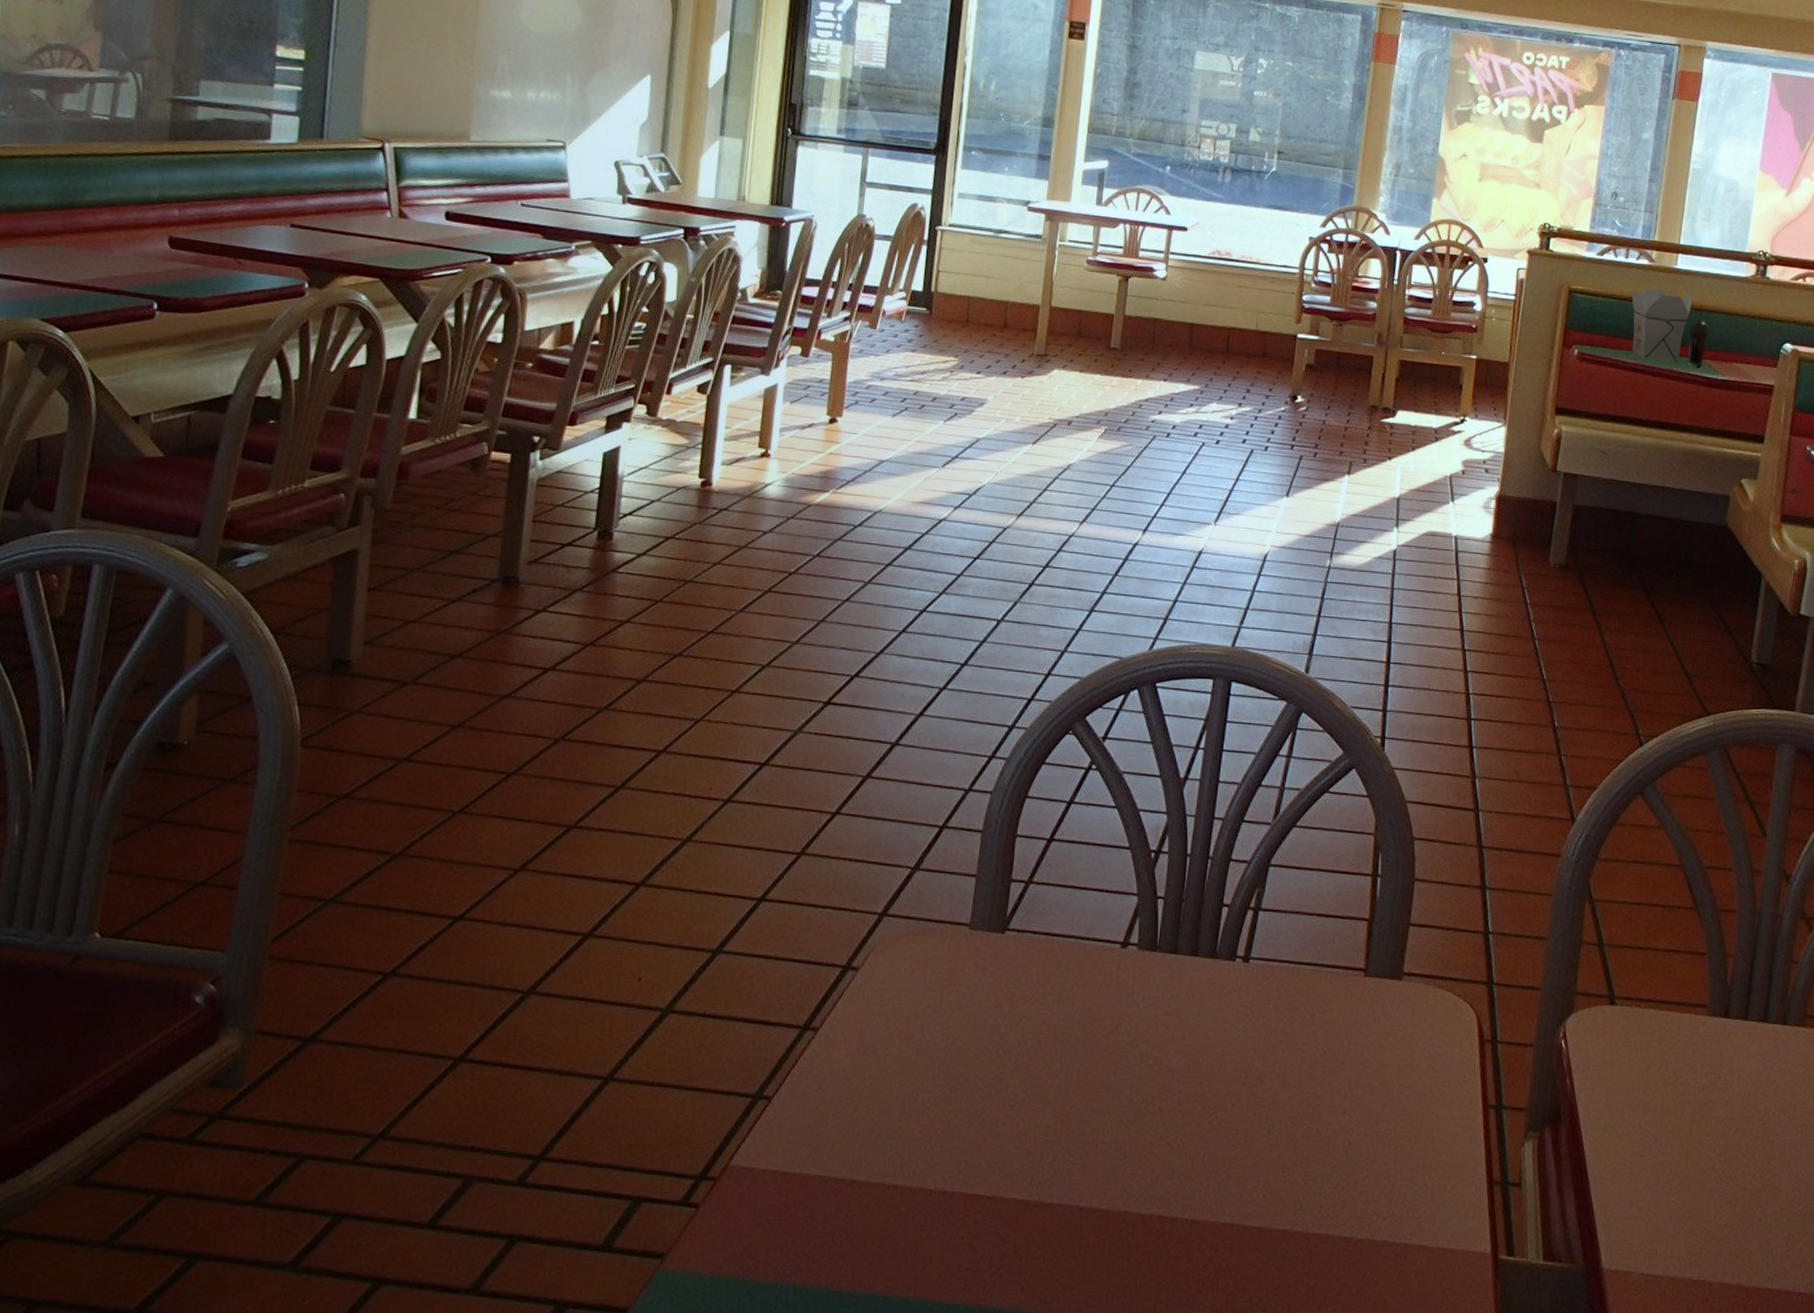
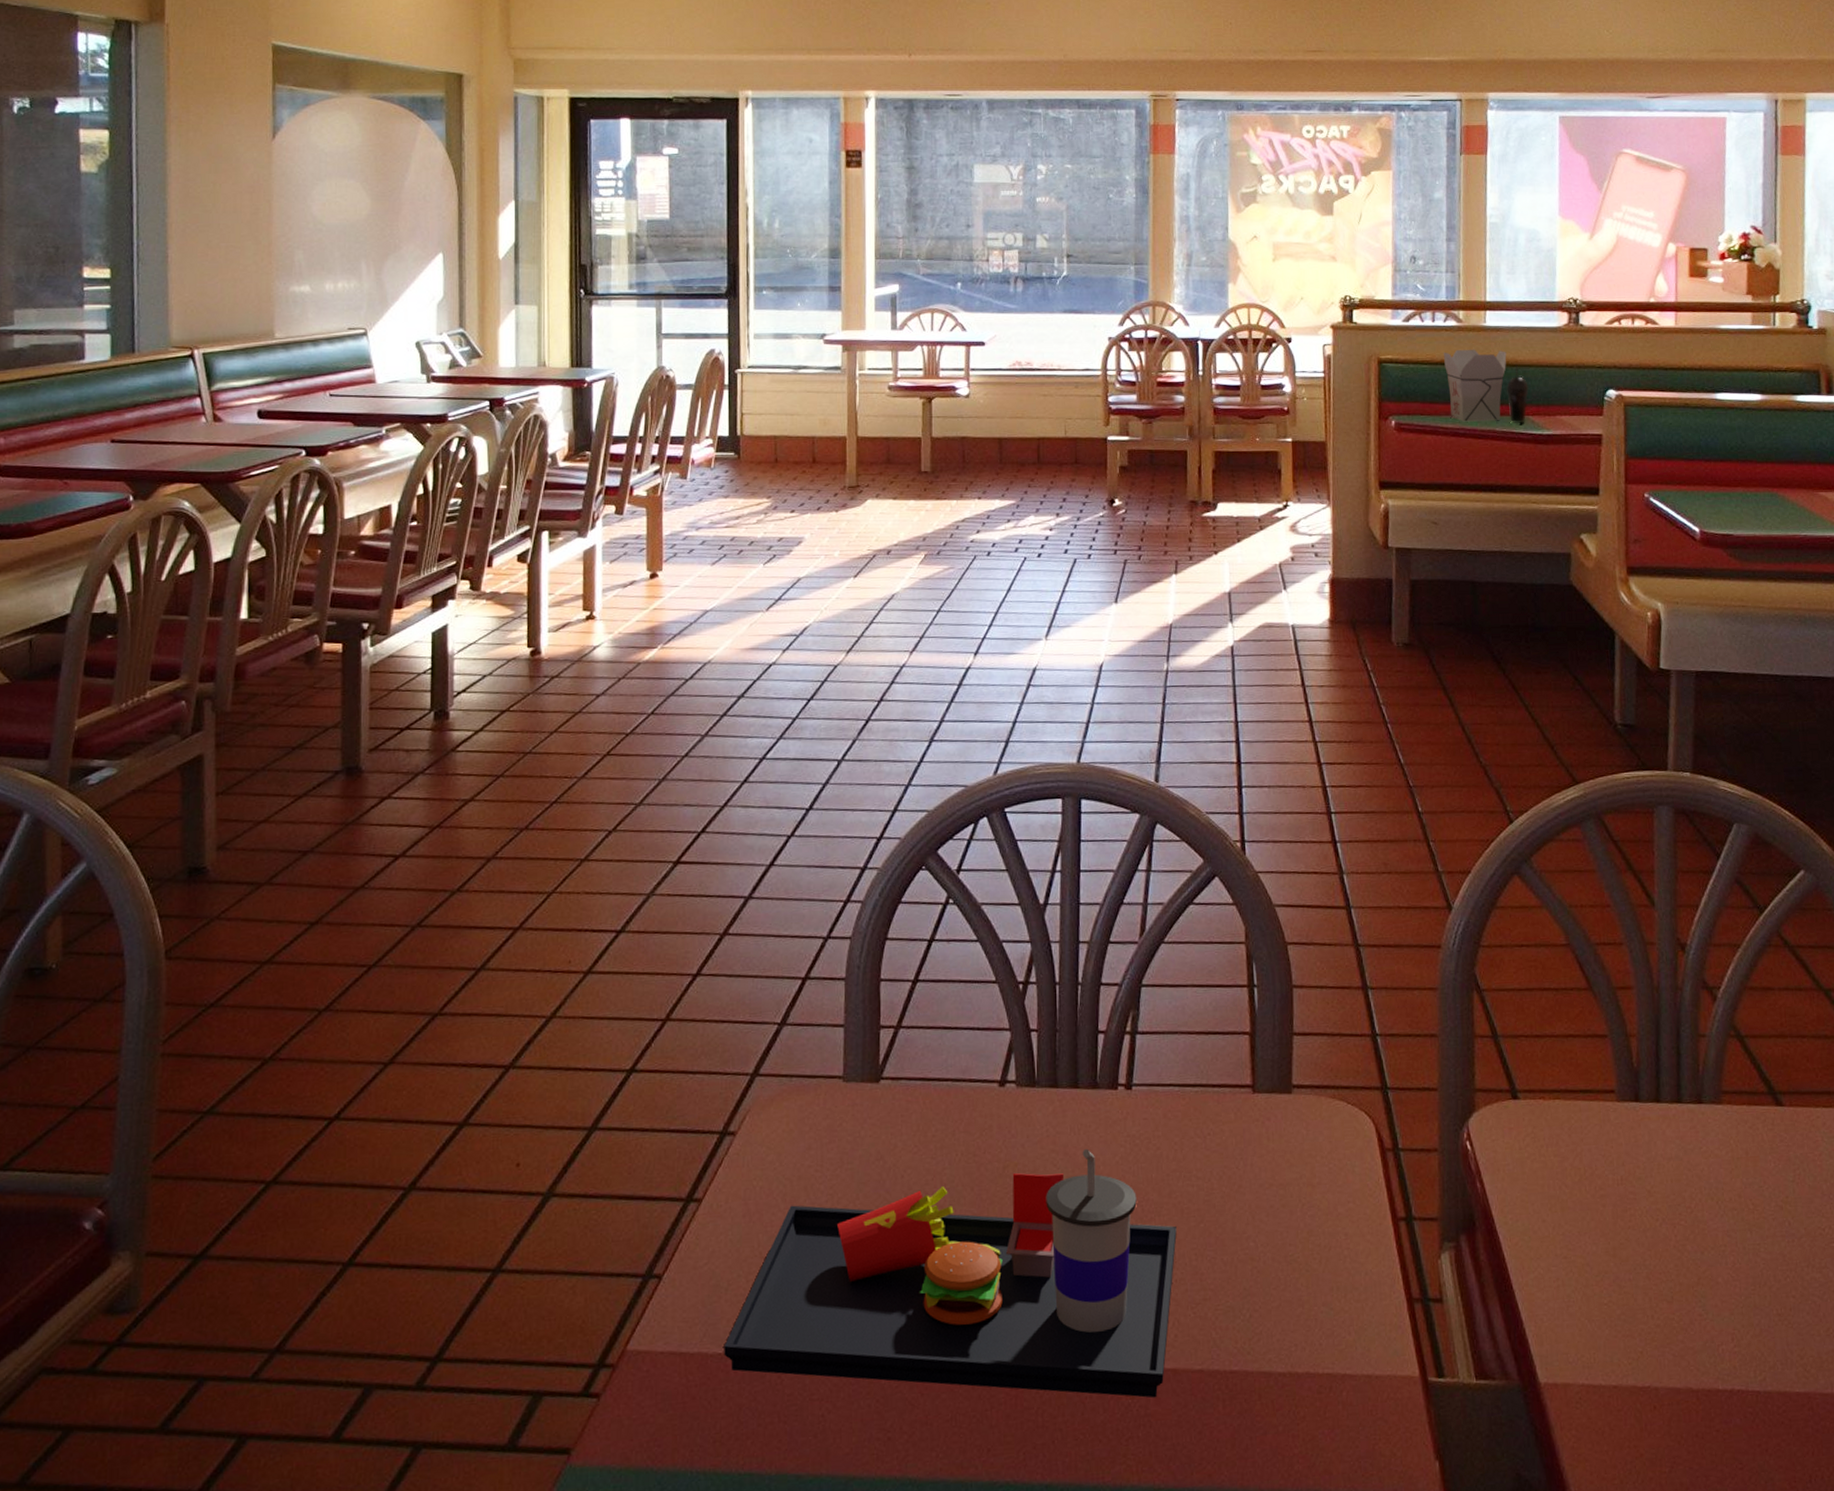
food tray: none [825,1014,1277,1253] -> present [724,1148,1177,1398]

